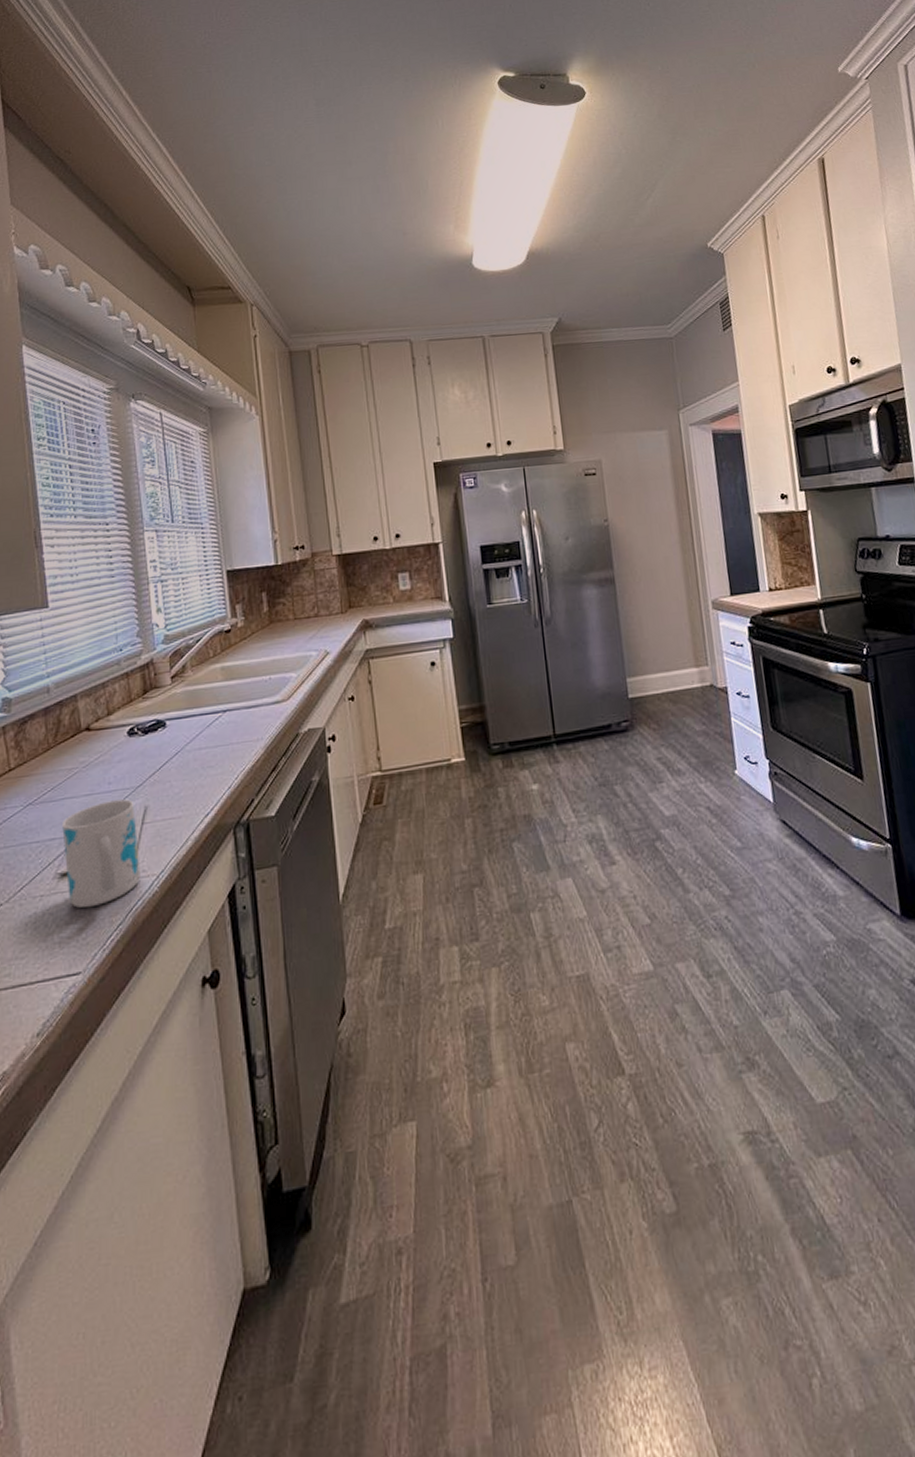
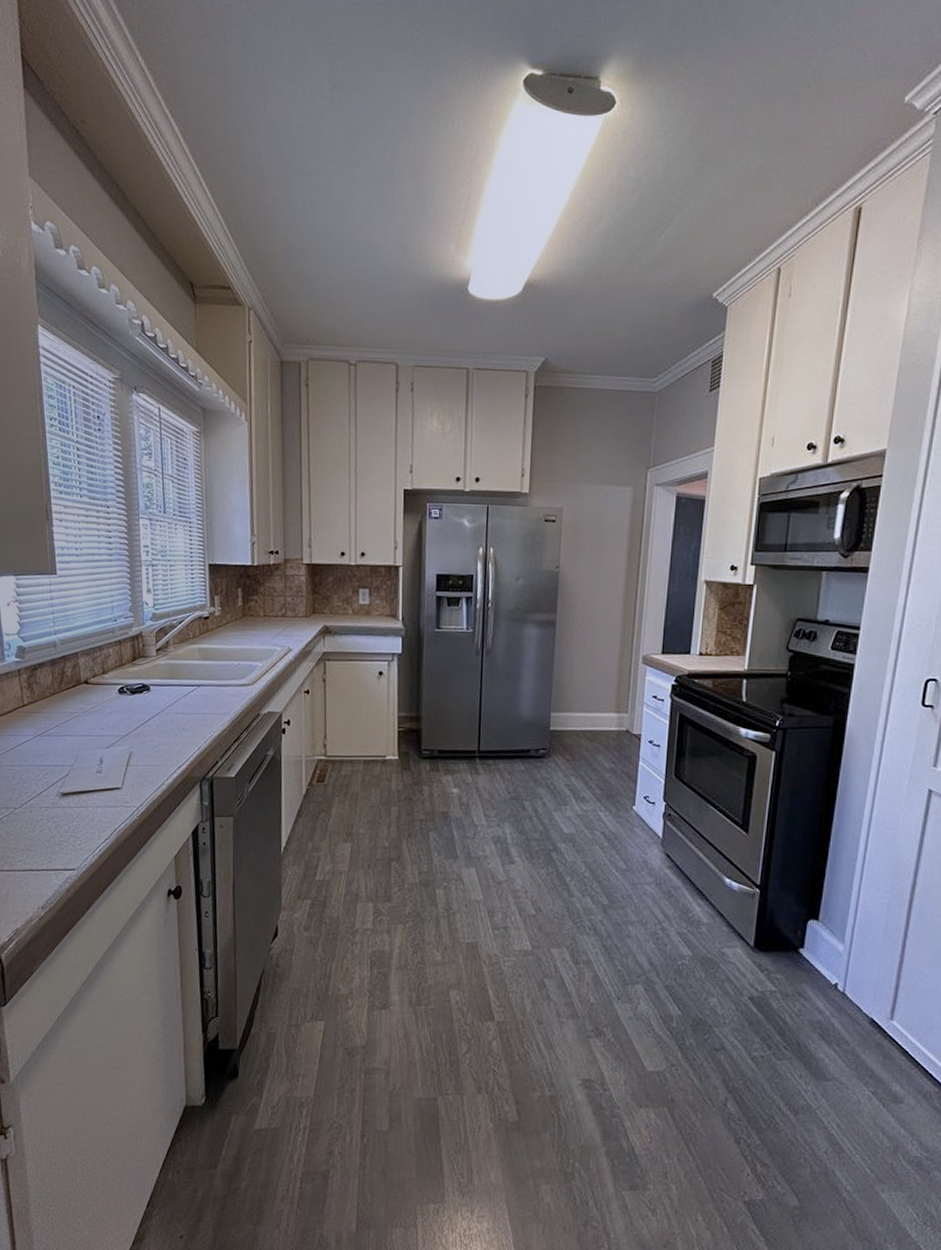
mug: present [62,799,140,908] -> none [64,743,124,823]

